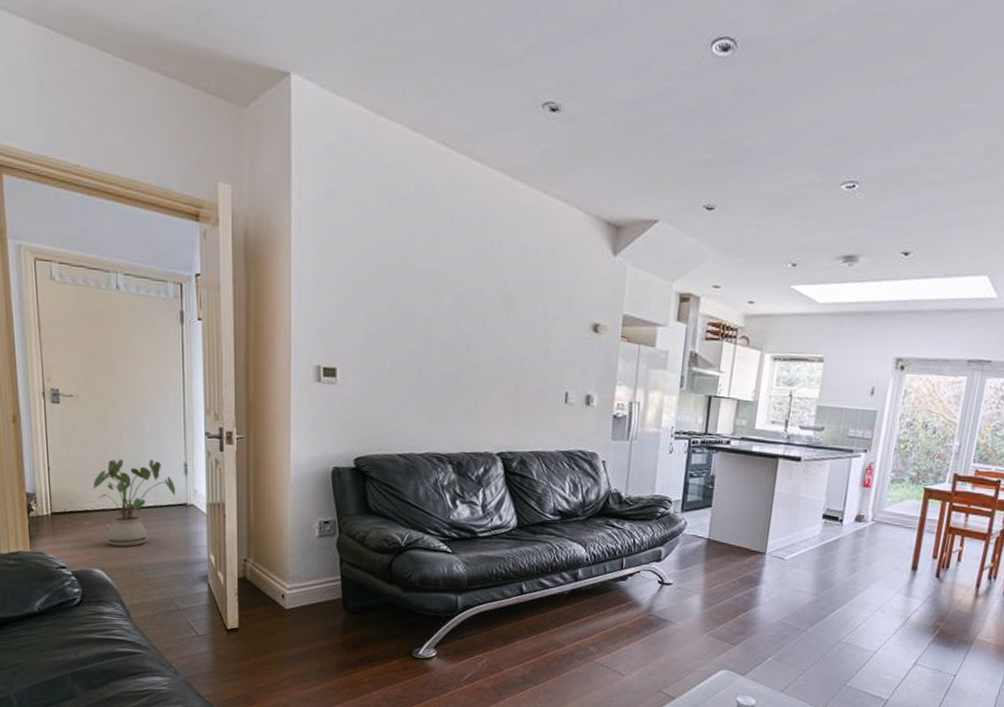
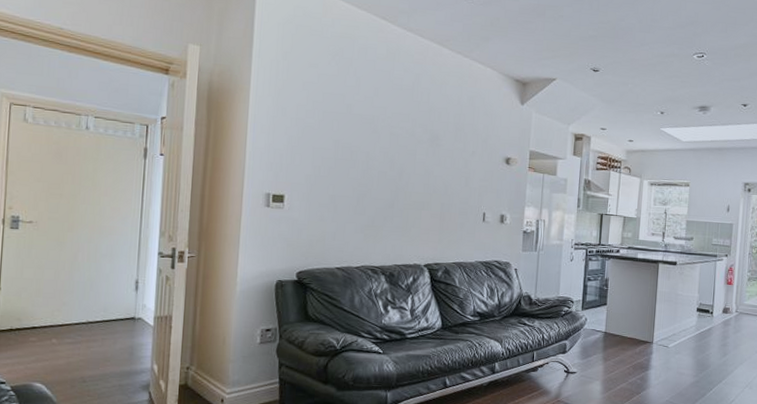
house plant: present [92,459,176,548] -> none [42,278,125,361]

